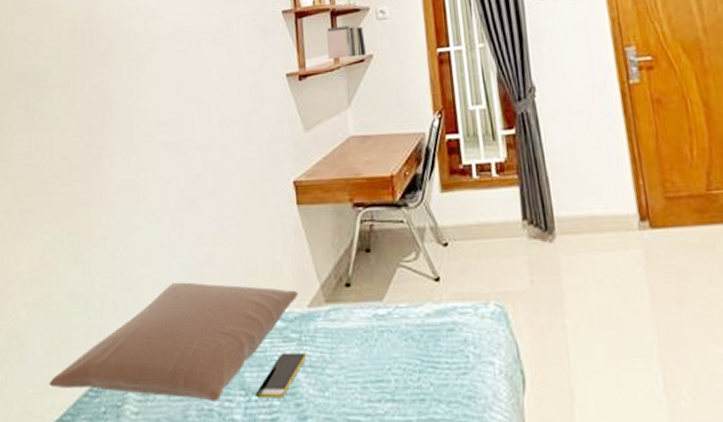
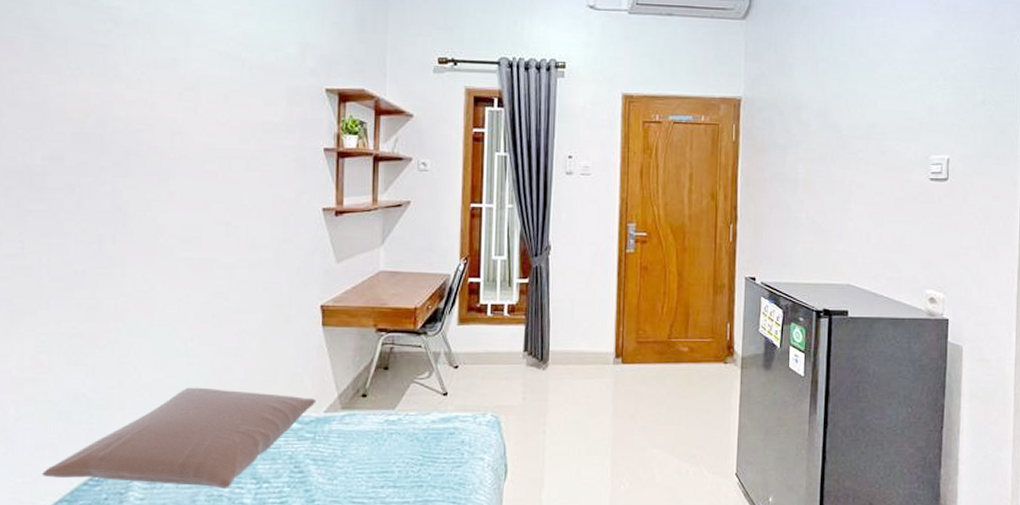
smartphone: present [256,352,307,398] -> none [267,449,319,486]
books: present [326,25,366,60] -> none [367,171,405,202]

